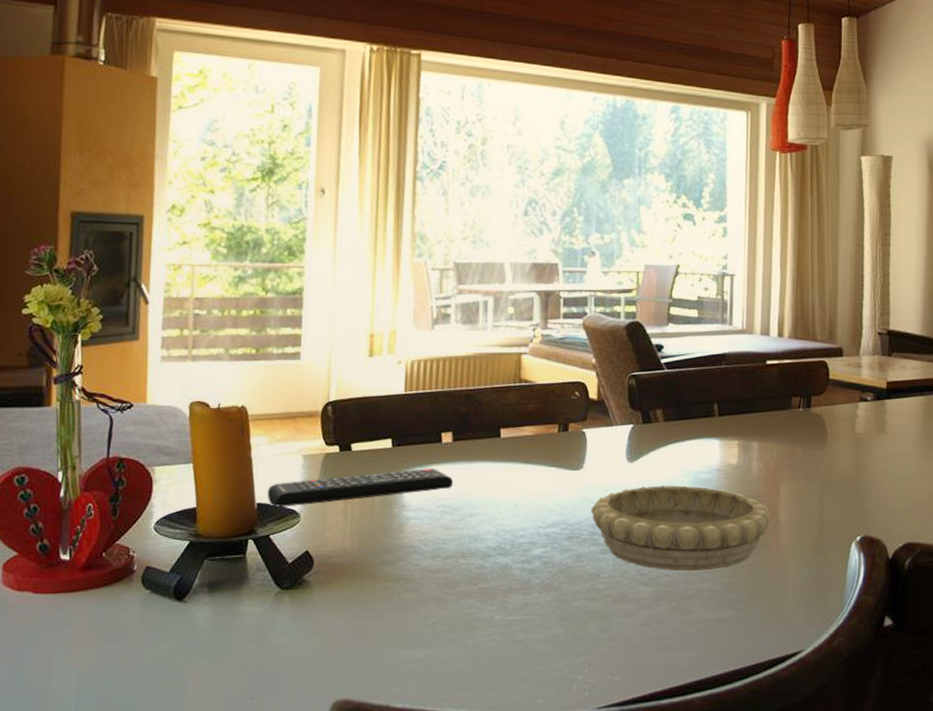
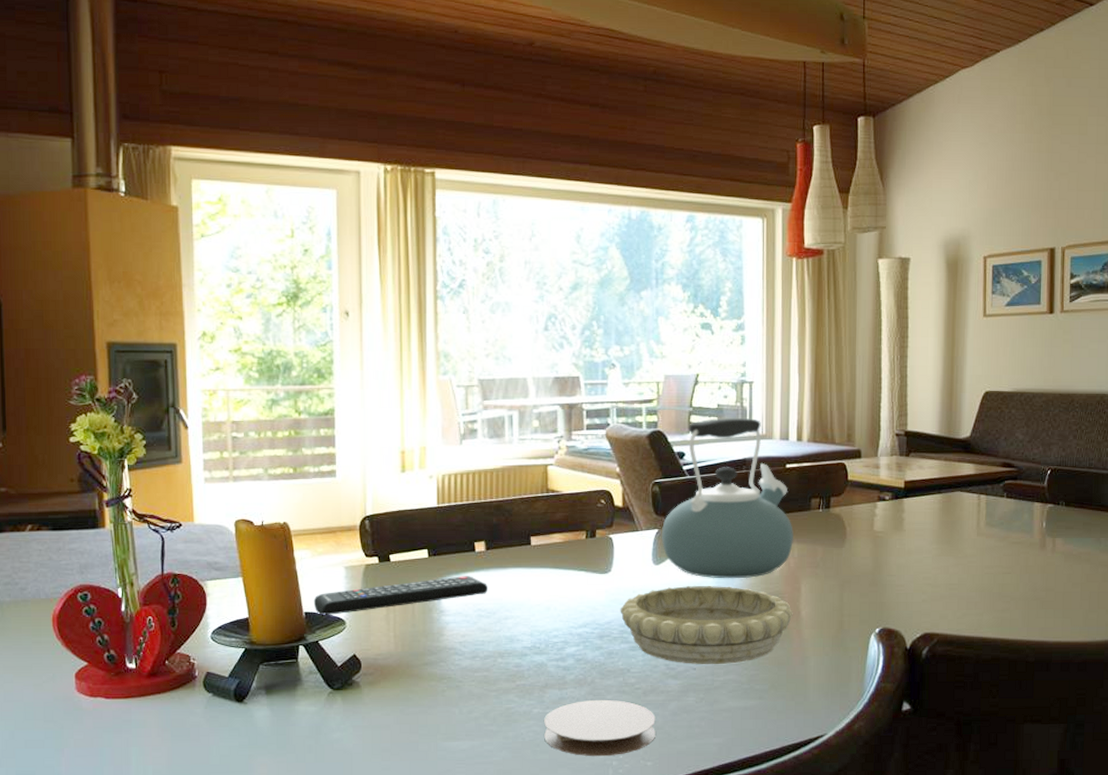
coaster: none [505,606,625,670] -> present [543,699,656,757]
kettle: none [636,310,774,480] -> present [661,417,794,579]

